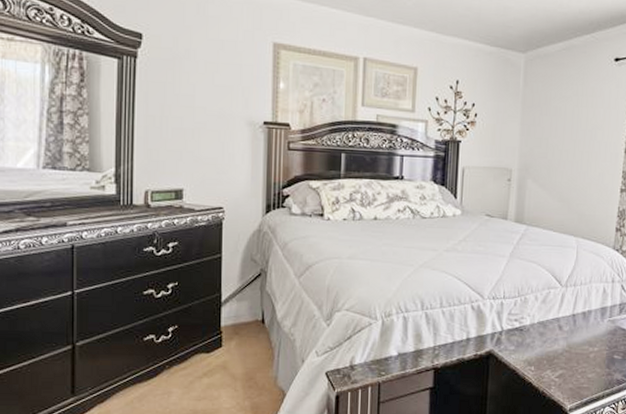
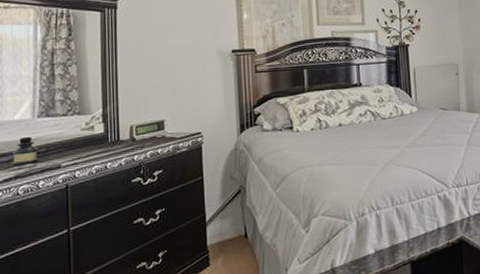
ink bottle: none [13,187,43,218] -> present [12,136,39,166]

